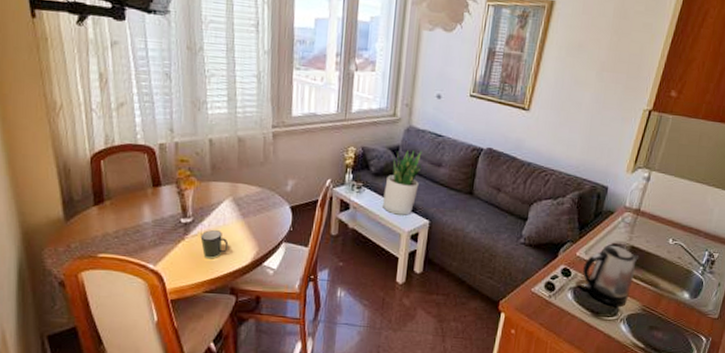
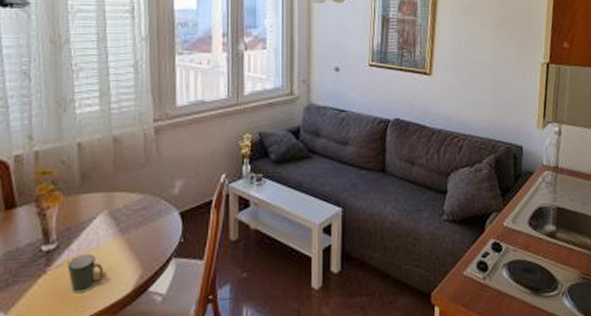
planter: present [383,149,423,215] -> none [288,129,329,206]
kettle: present [583,244,639,307] -> none [513,208,567,279]

